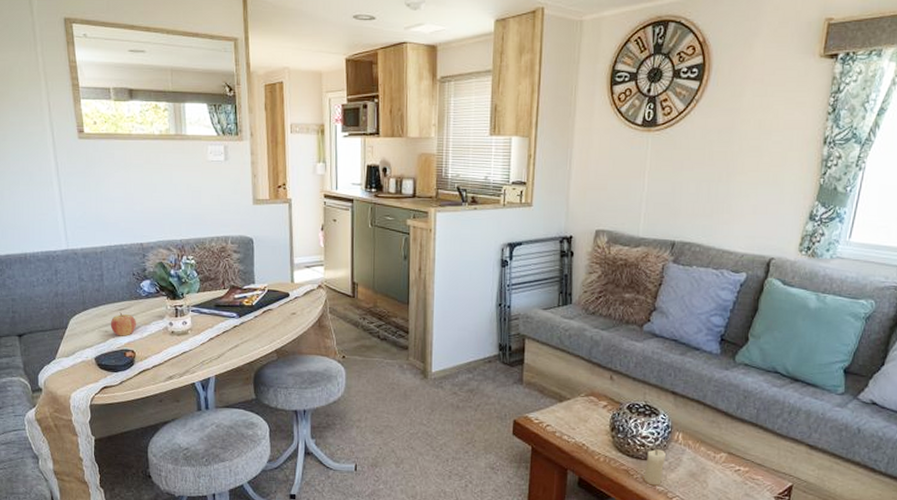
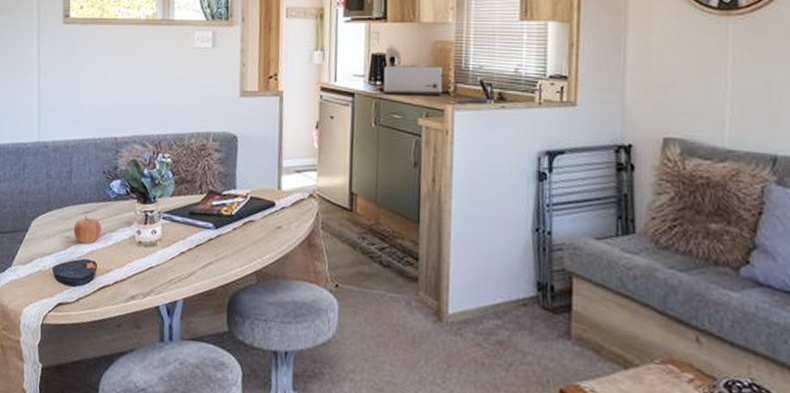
toaster: none [377,175,428,201] -> present [383,66,445,96]

